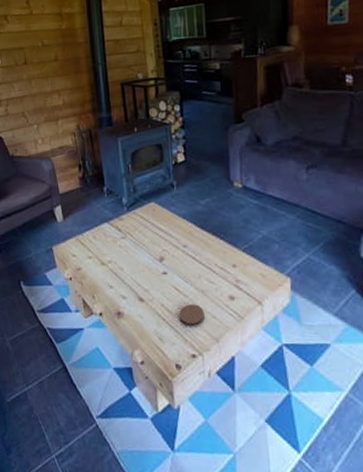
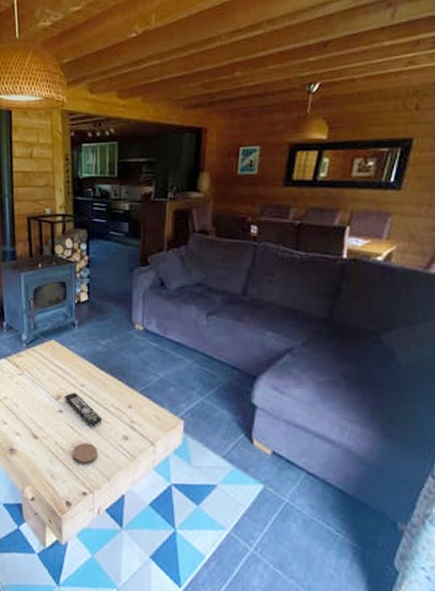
remote control: none [168,253,208,288] -> present [65,392,103,427]

